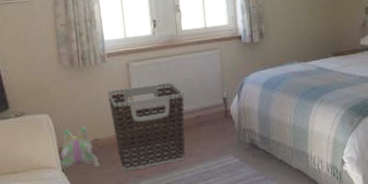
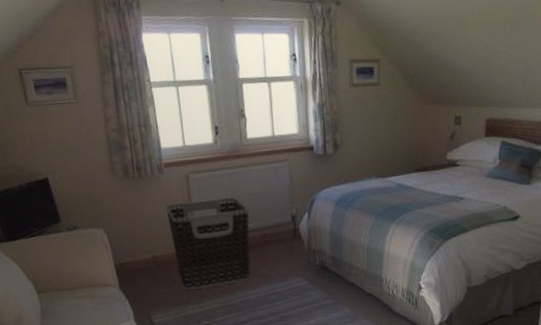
plush toy: present [59,126,101,171] -> none [116,242,160,288]

